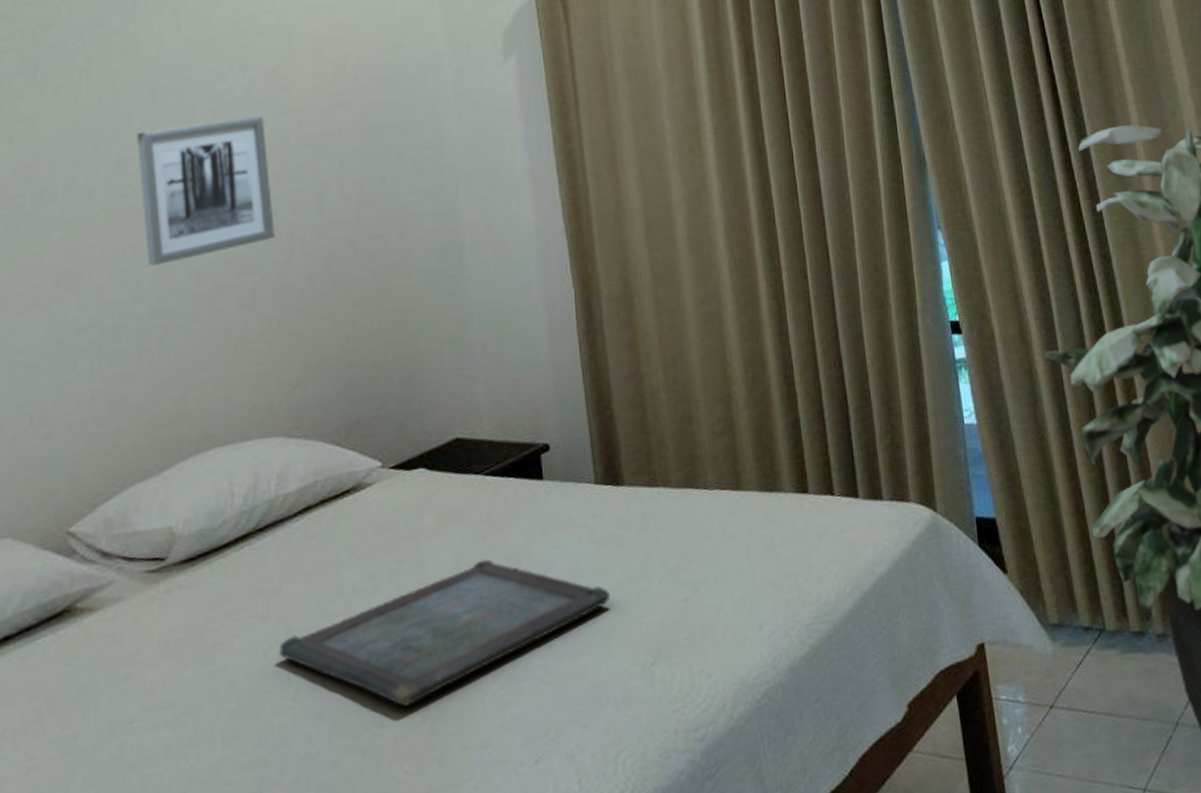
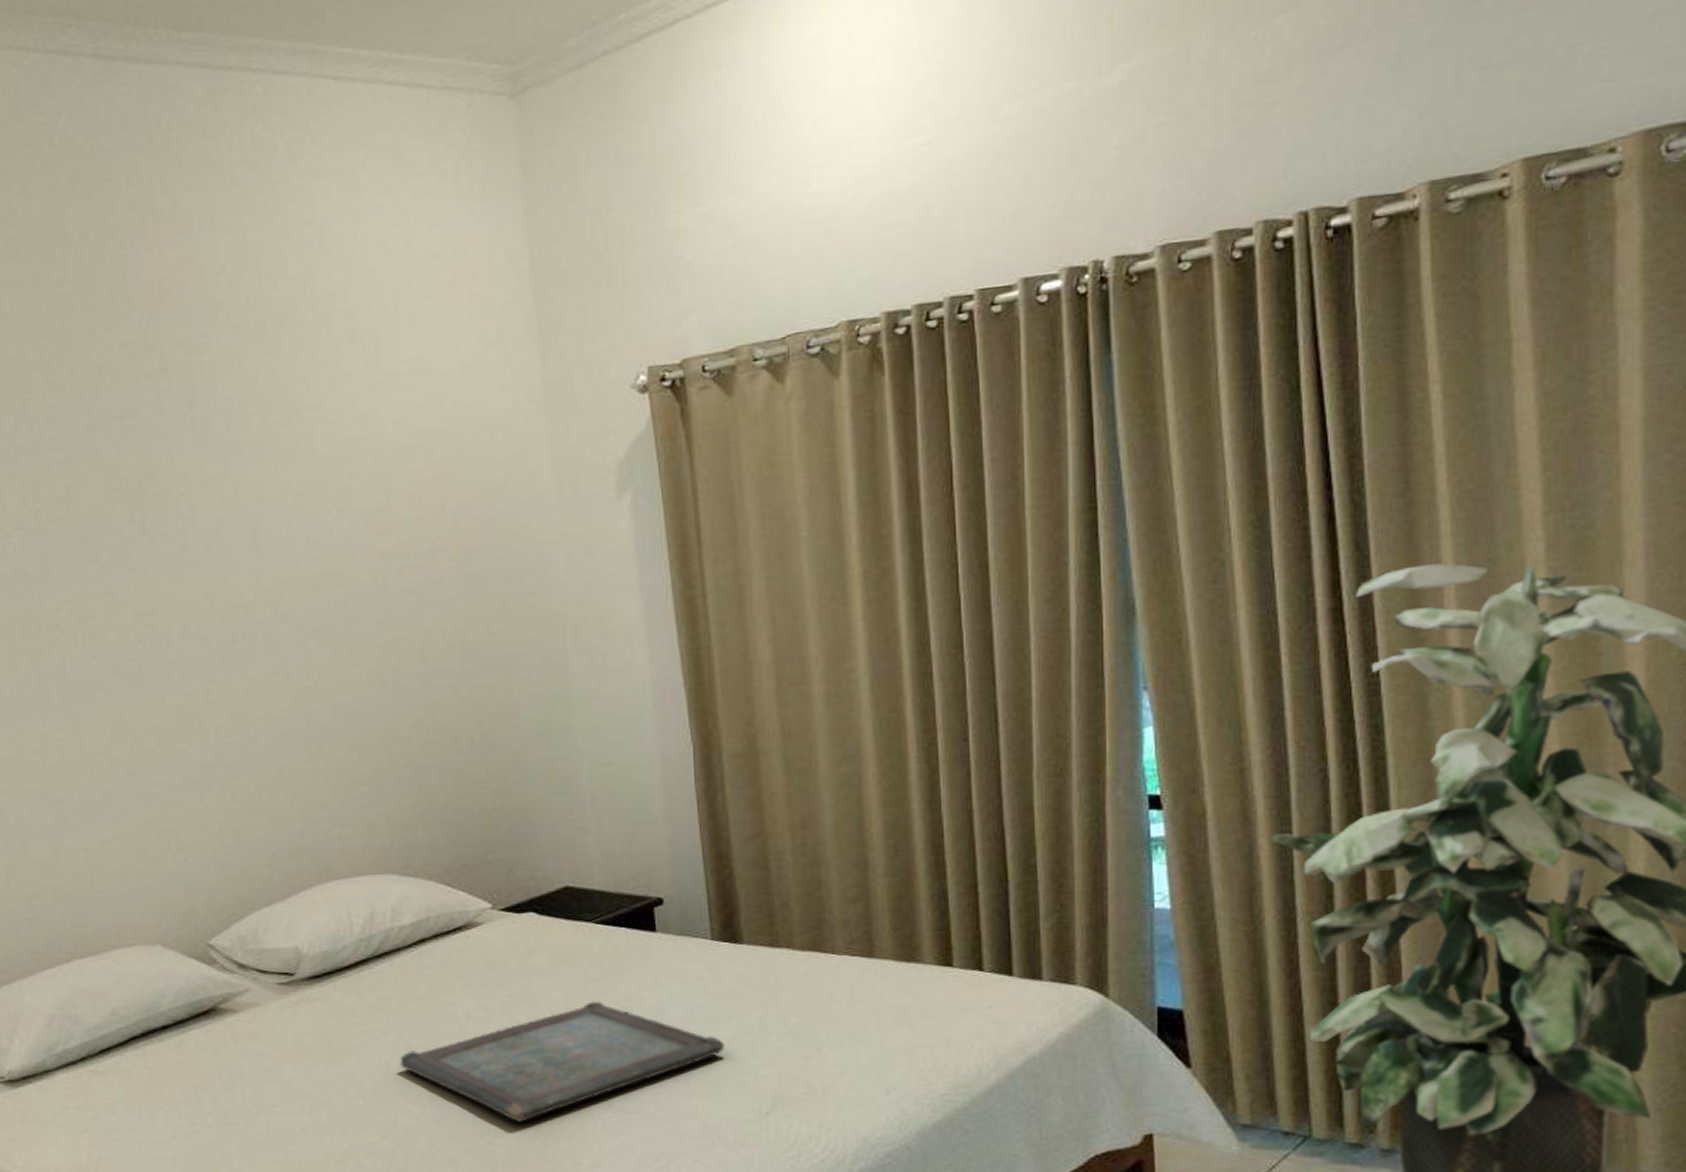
wall art: present [137,115,276,266] -> none [242,561,382,710]

